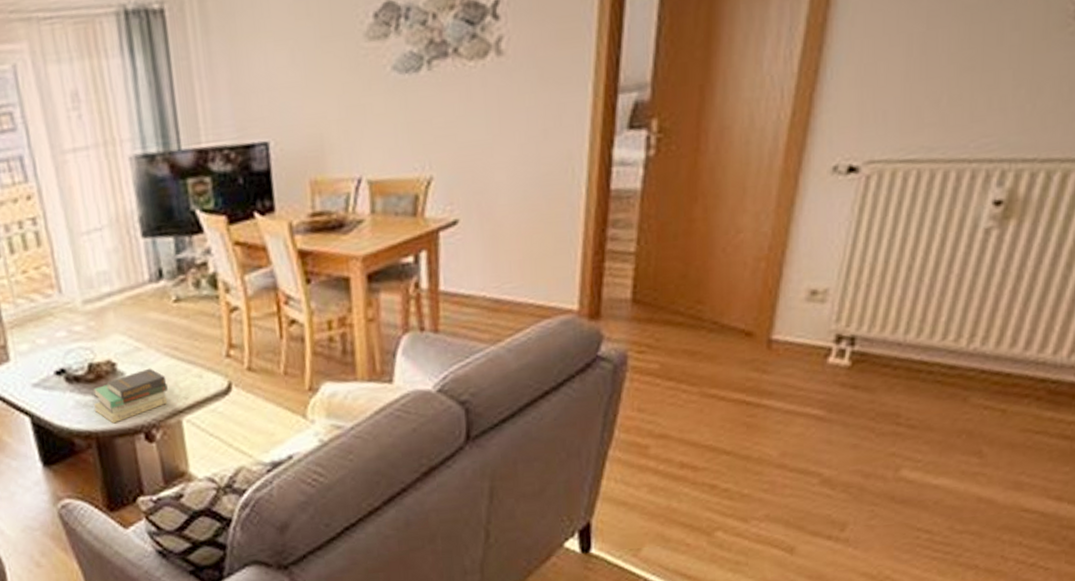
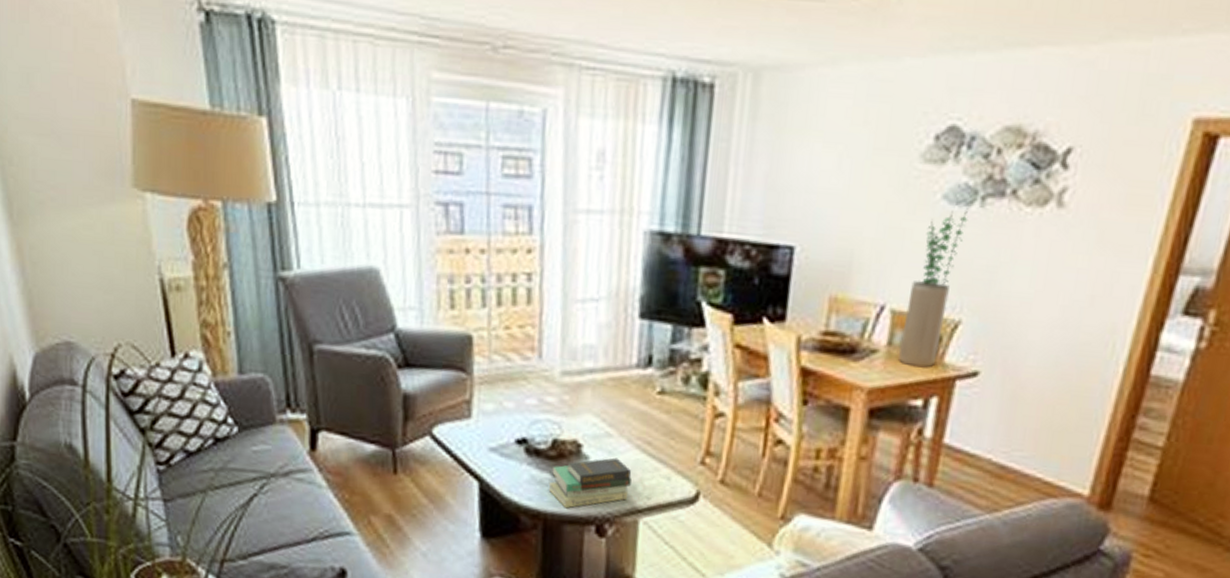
vase: none [381,74,420,229] -> present [899,208,968,369]

